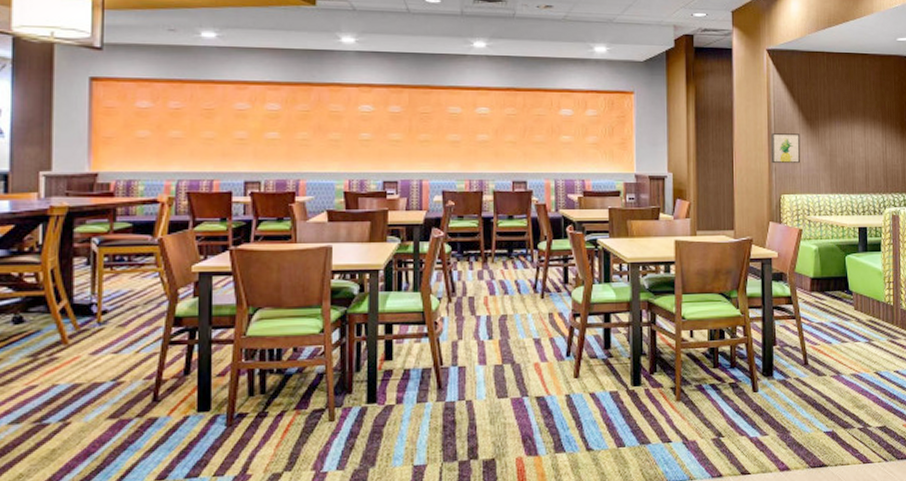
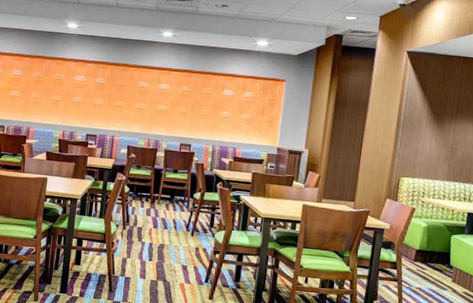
wall art: present [770,133,801,164] -> none [396,124,427,153]

